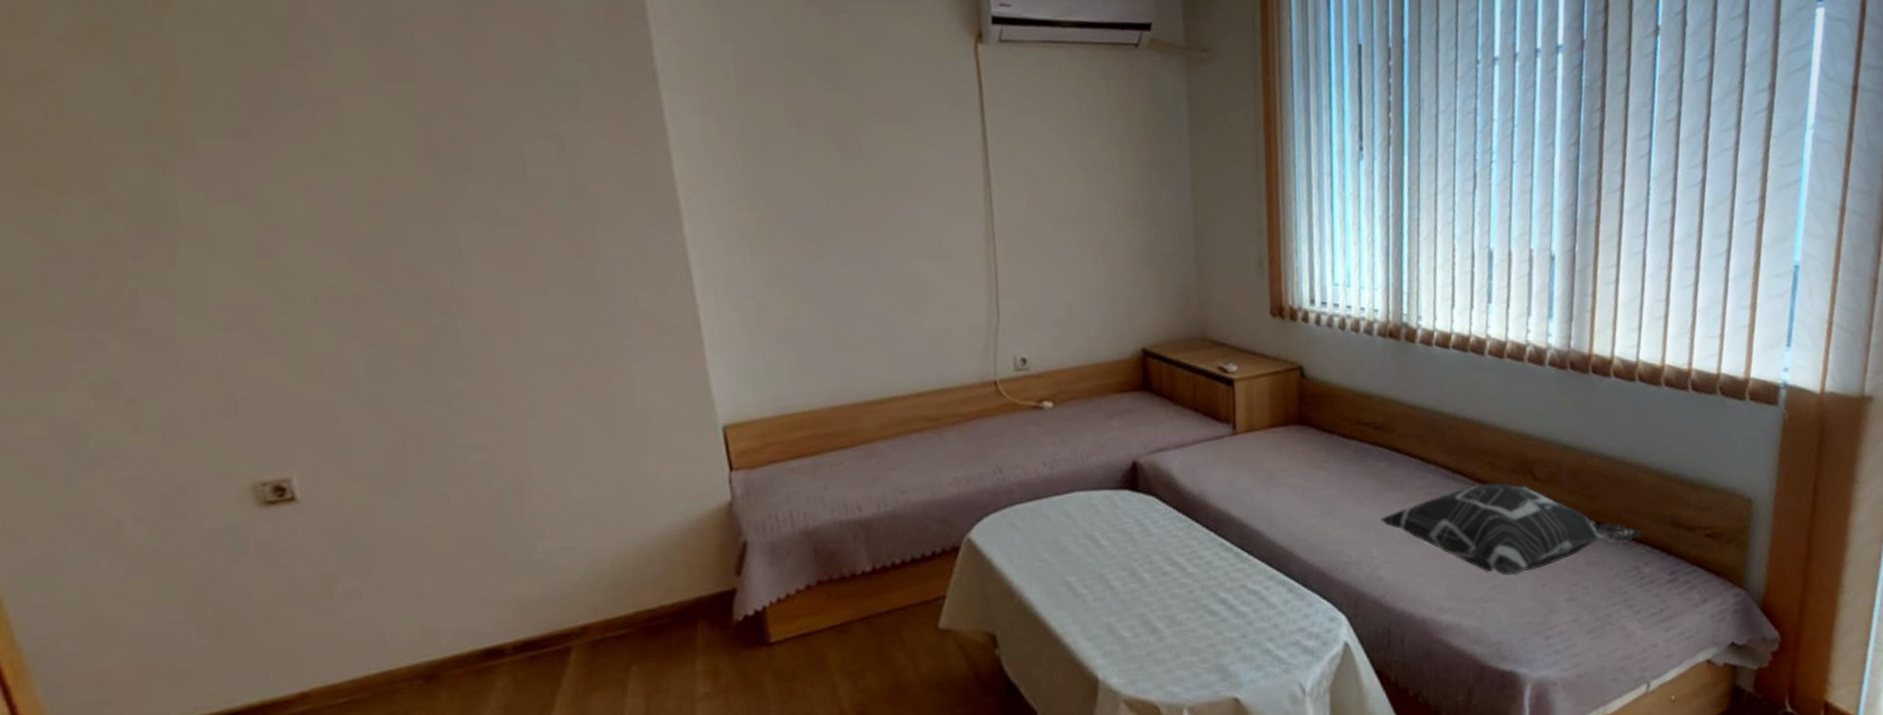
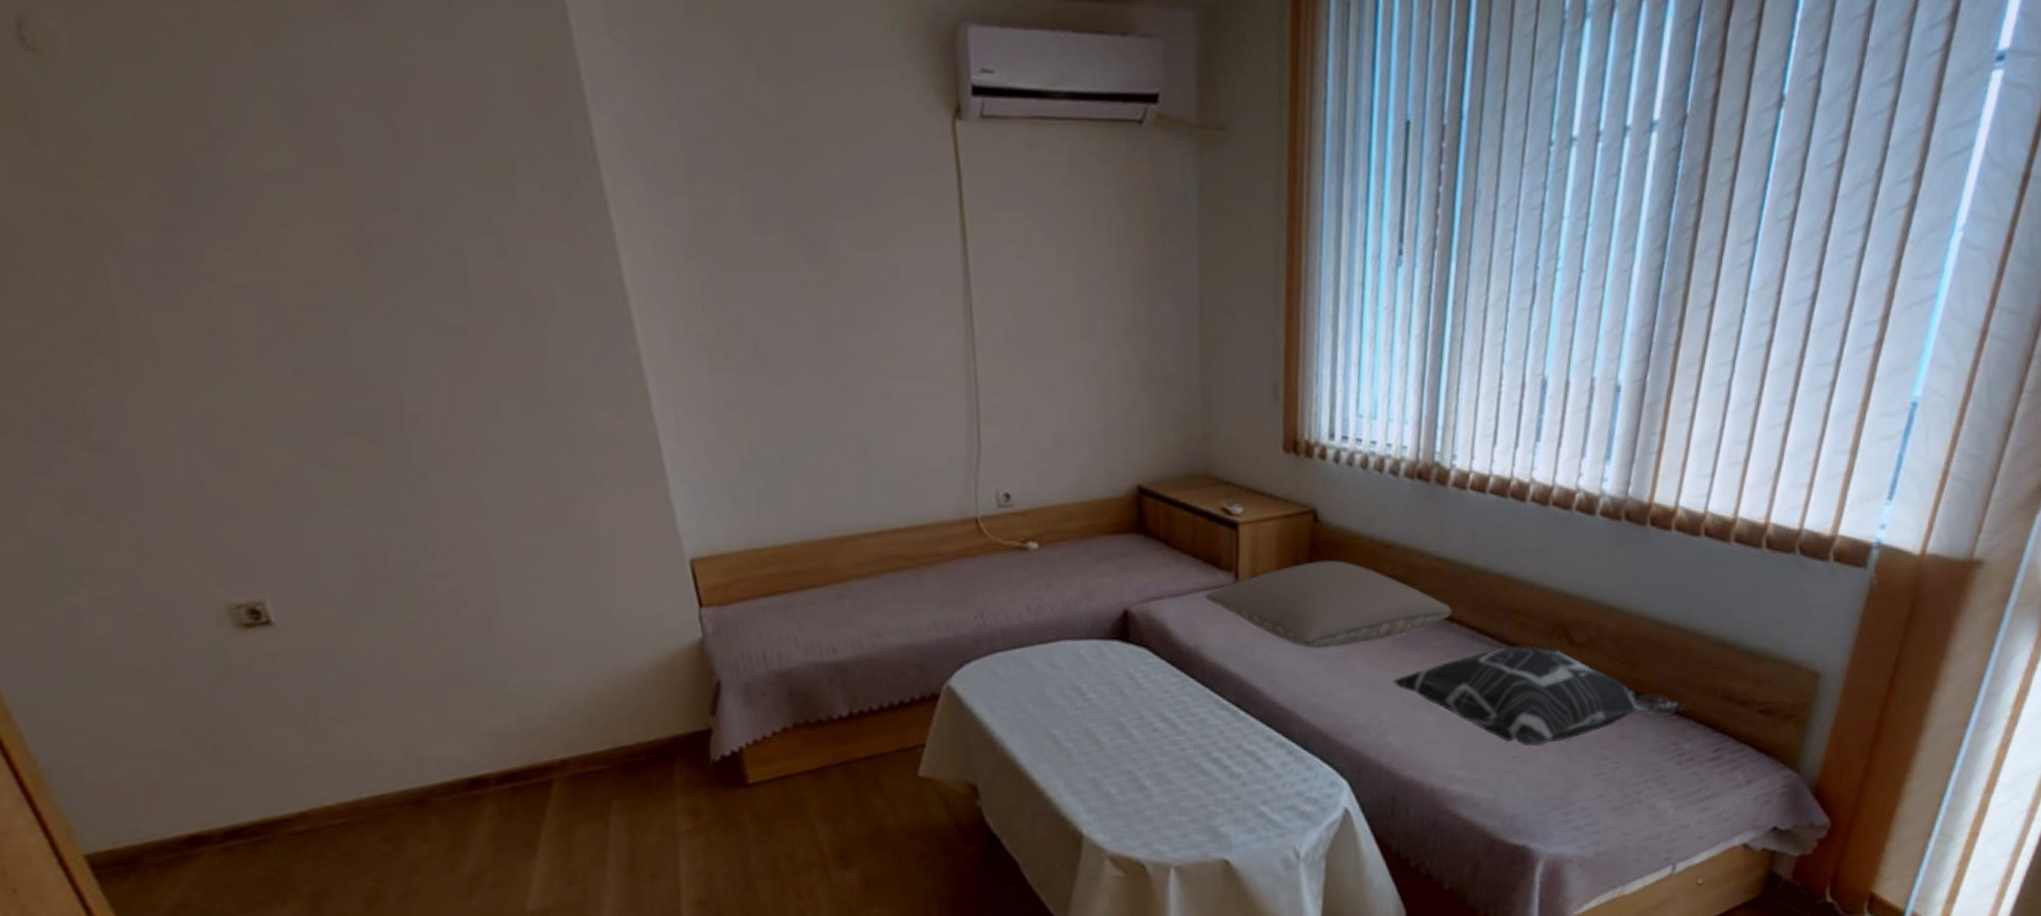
pillow: none [1207,410,1429,493] -> present [1205,560,1453,650]

